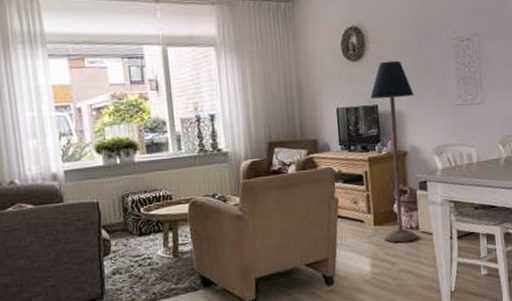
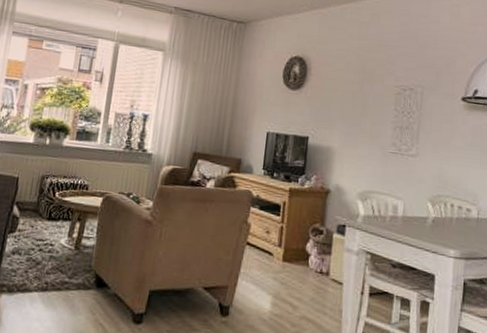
floor lamp: present [370,60,418,243] -> none [289,95,348,287]

